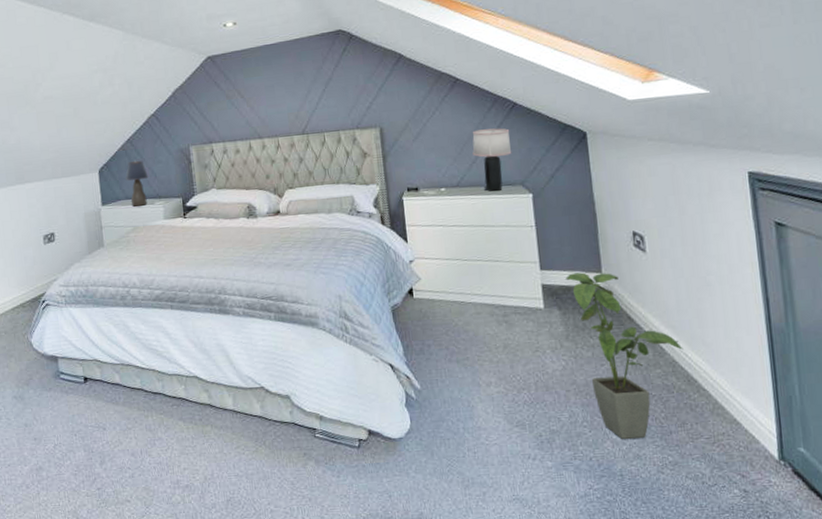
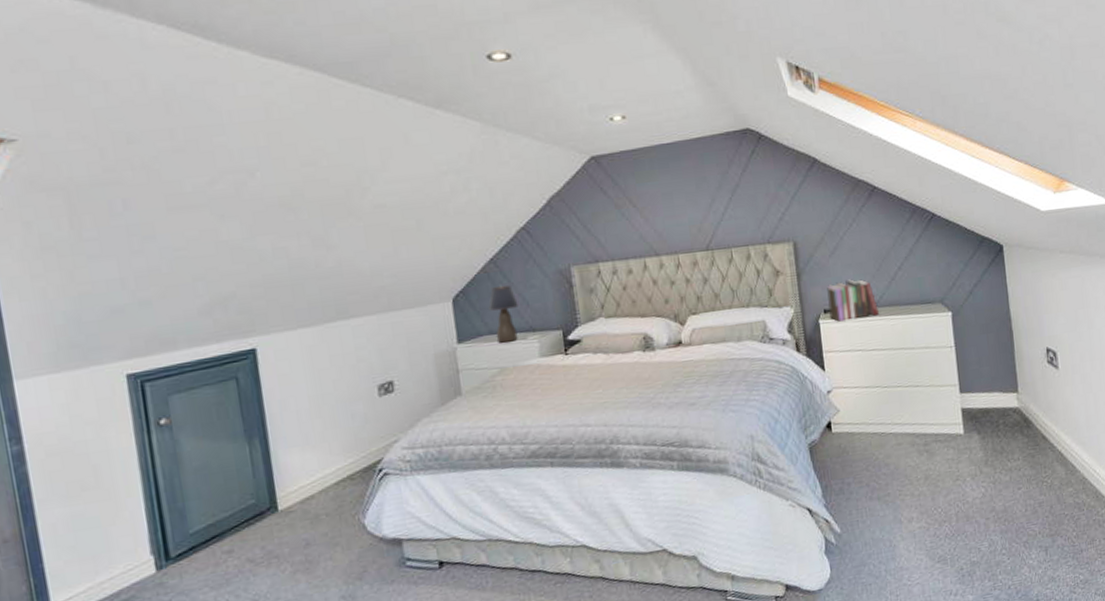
books: none [410,161,460,200] -> present [827,279,879,322]
table lamp: present [472,128,512,192] -> none [891,241,931,311]
house plant: present [566,272,683,439] -> none [984,392,1092,563]

